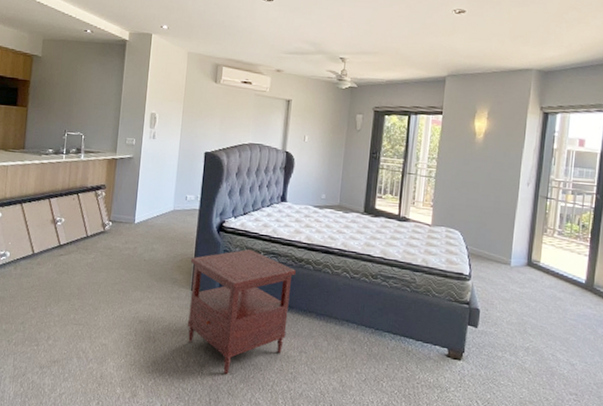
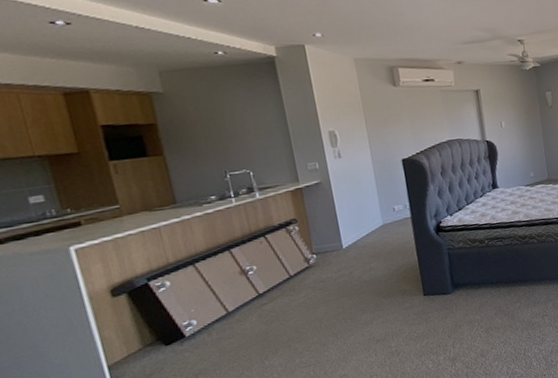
side table: present [187,249,296,375] -> none [414,240,527,360]

